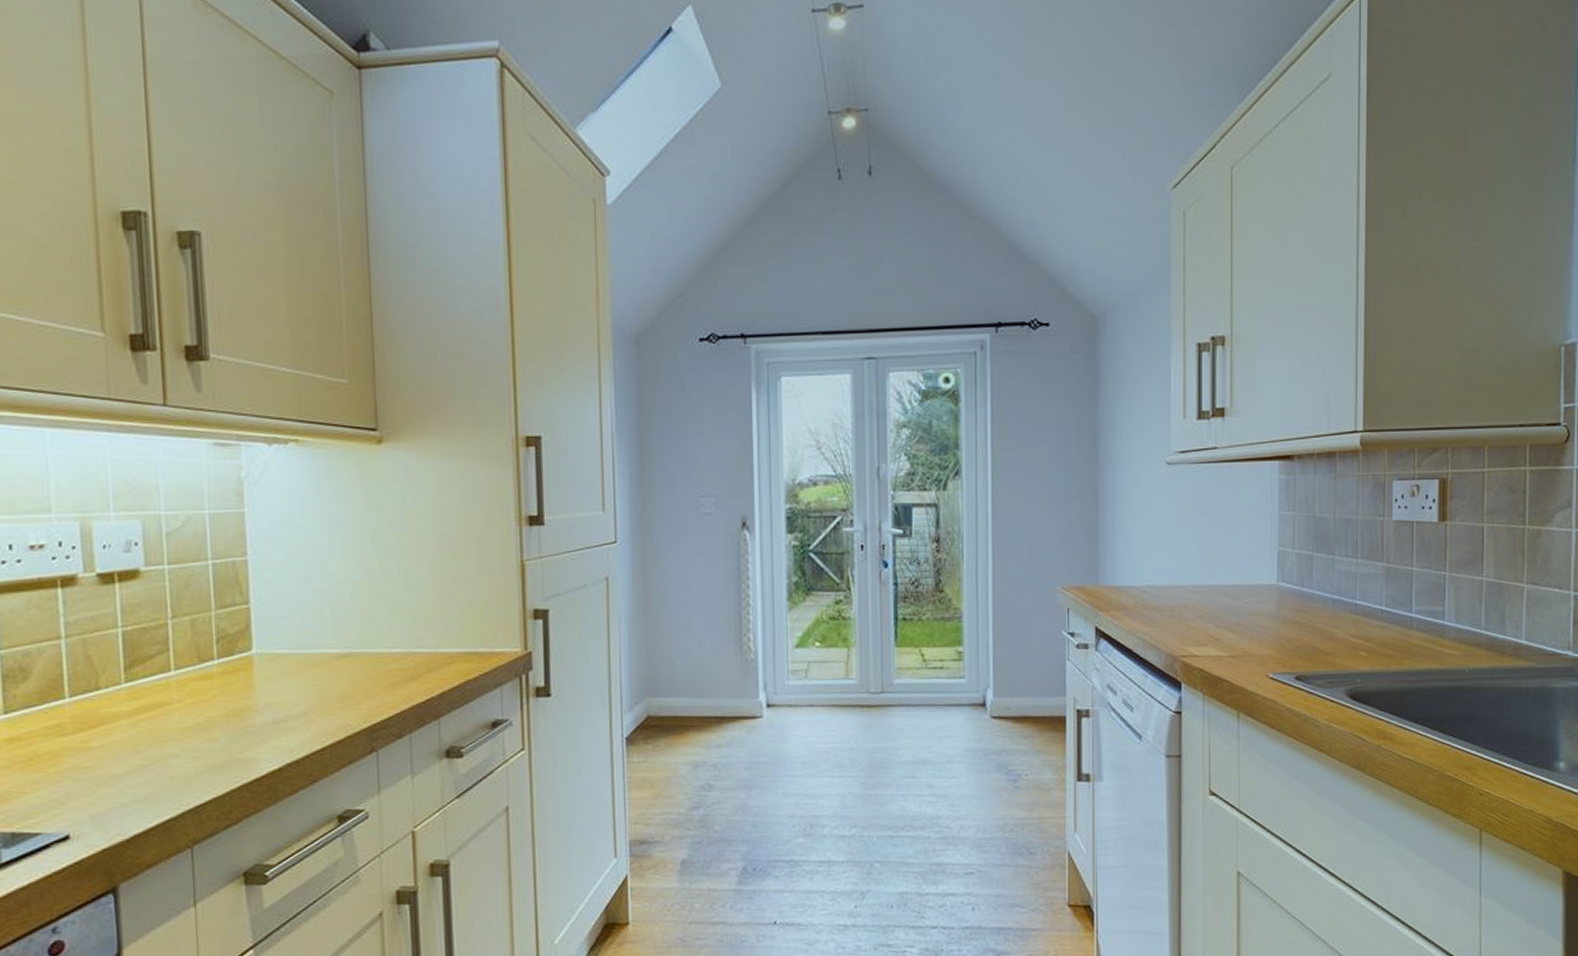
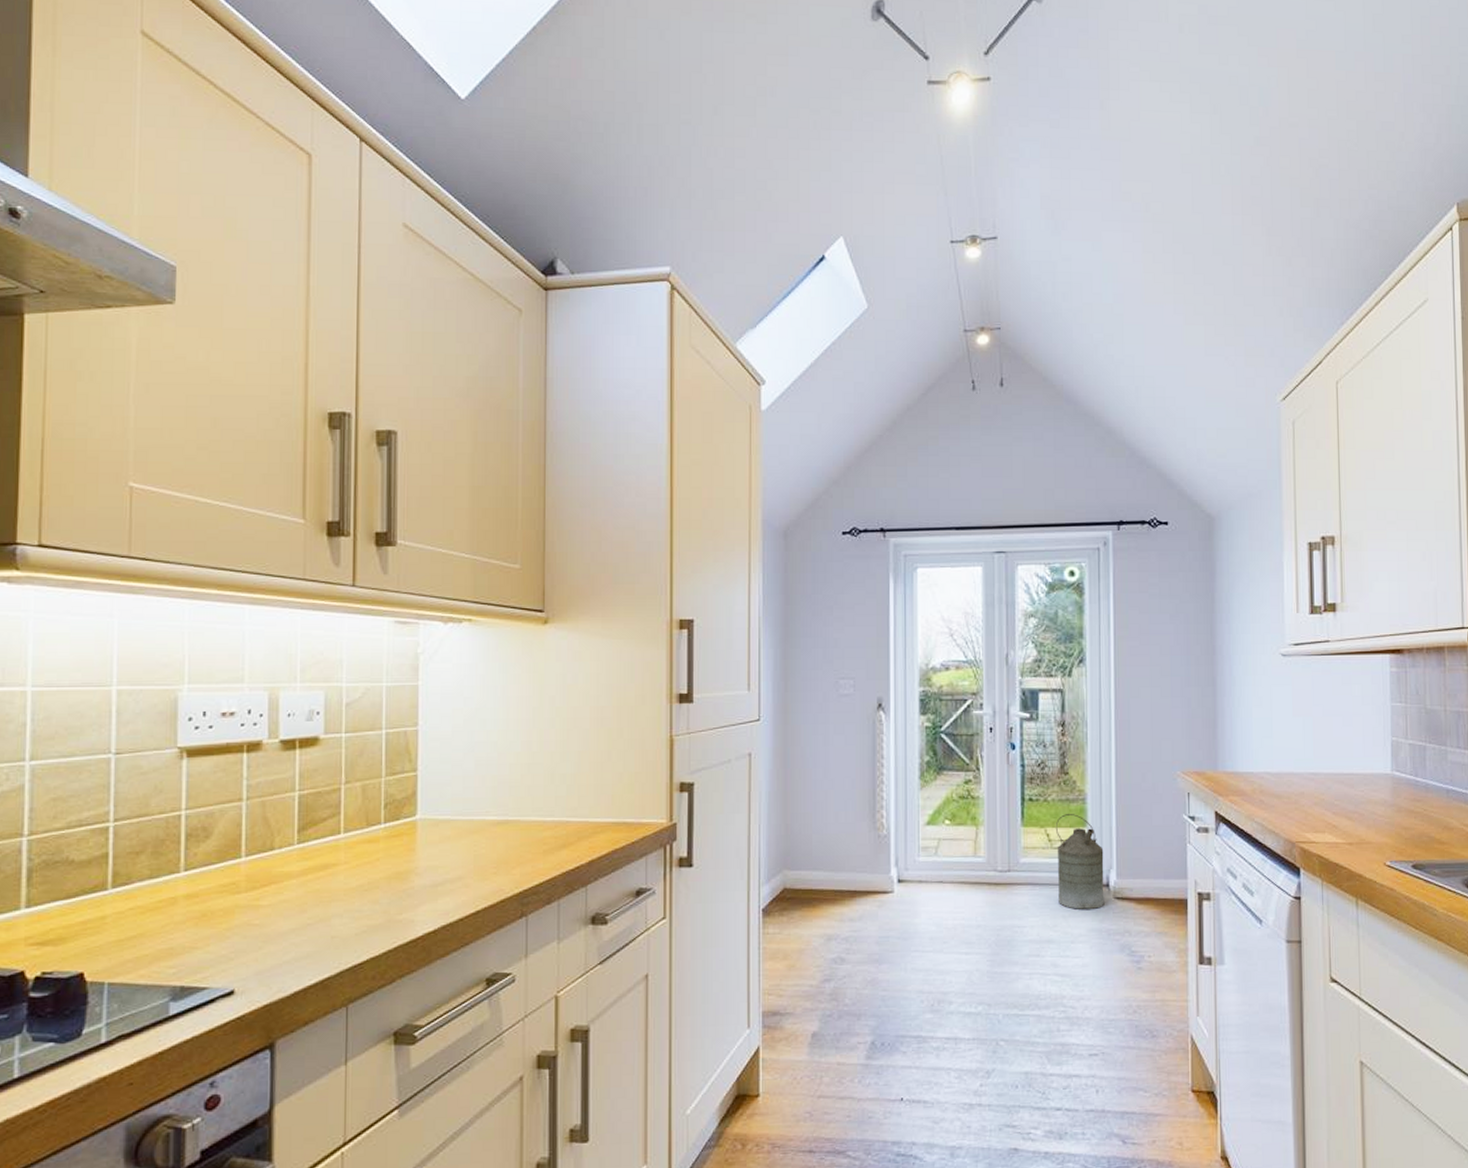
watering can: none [930,633,981,730] -> present [1055,814,1105,910]

